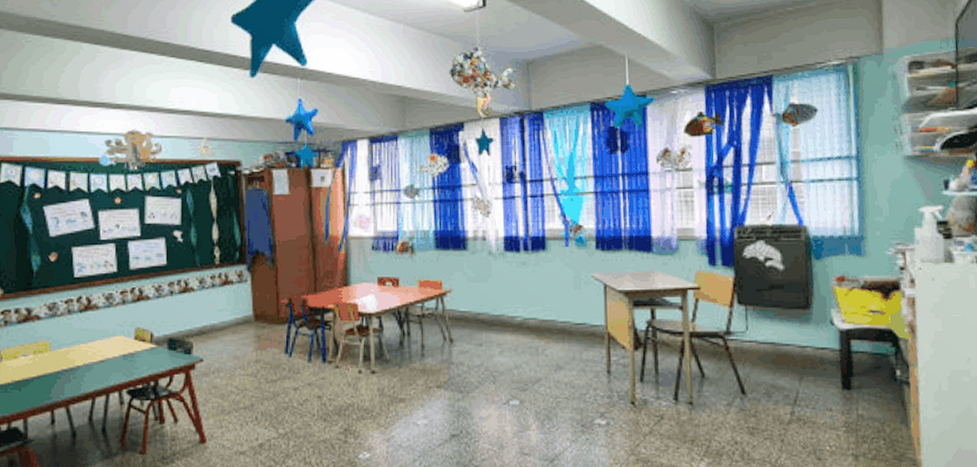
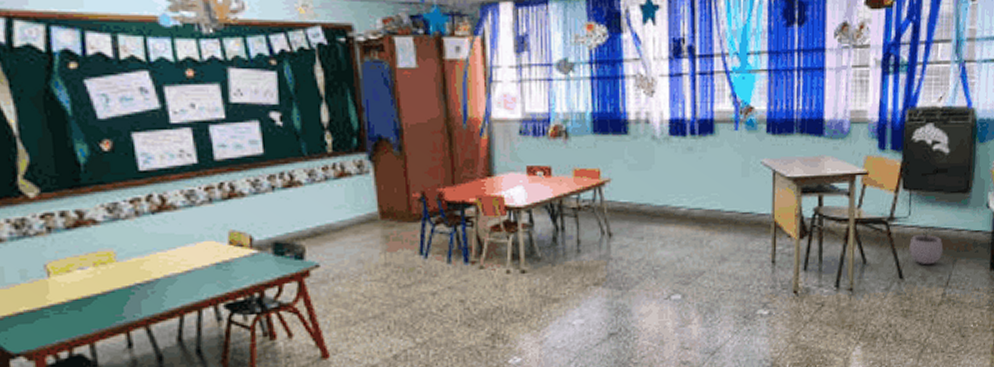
plant pot: none [749,342,788,382] -> present [909,227,944,265]

